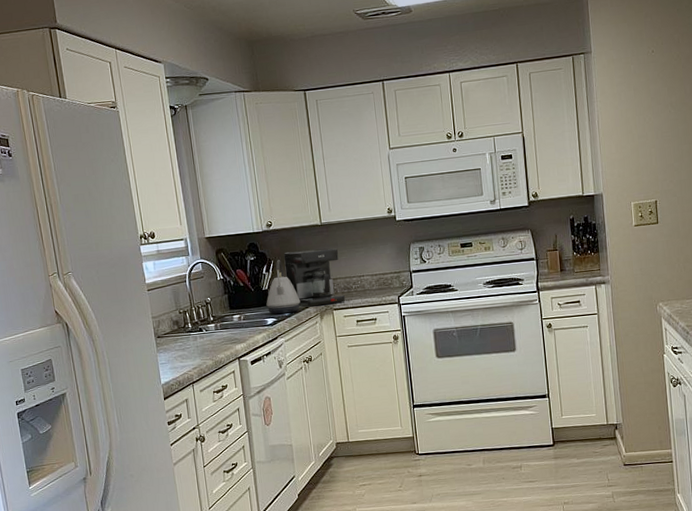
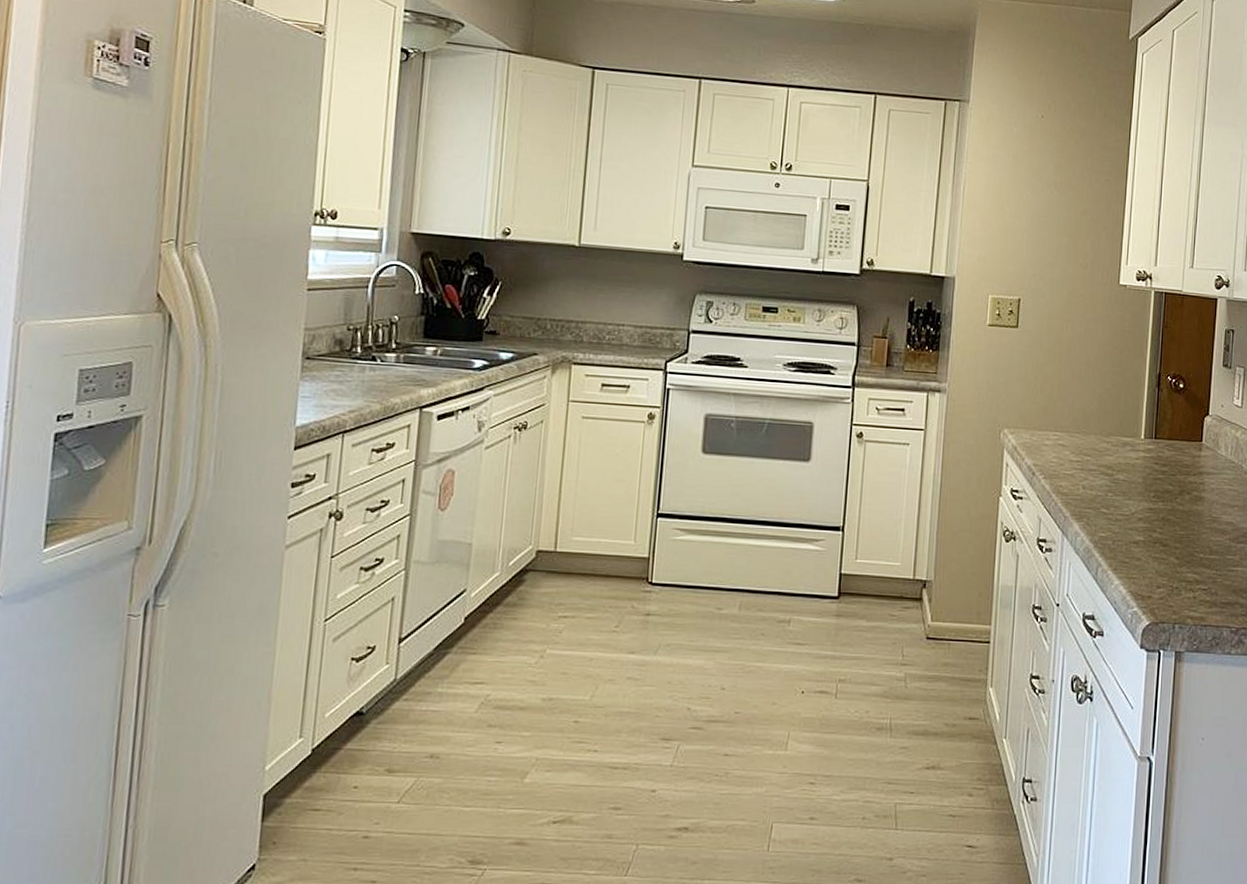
kettle: present [266,260,300,315] -> none [478,282,528,358]
coffee maker: present [283,248,345,307] -> none [515,273,595,356]

